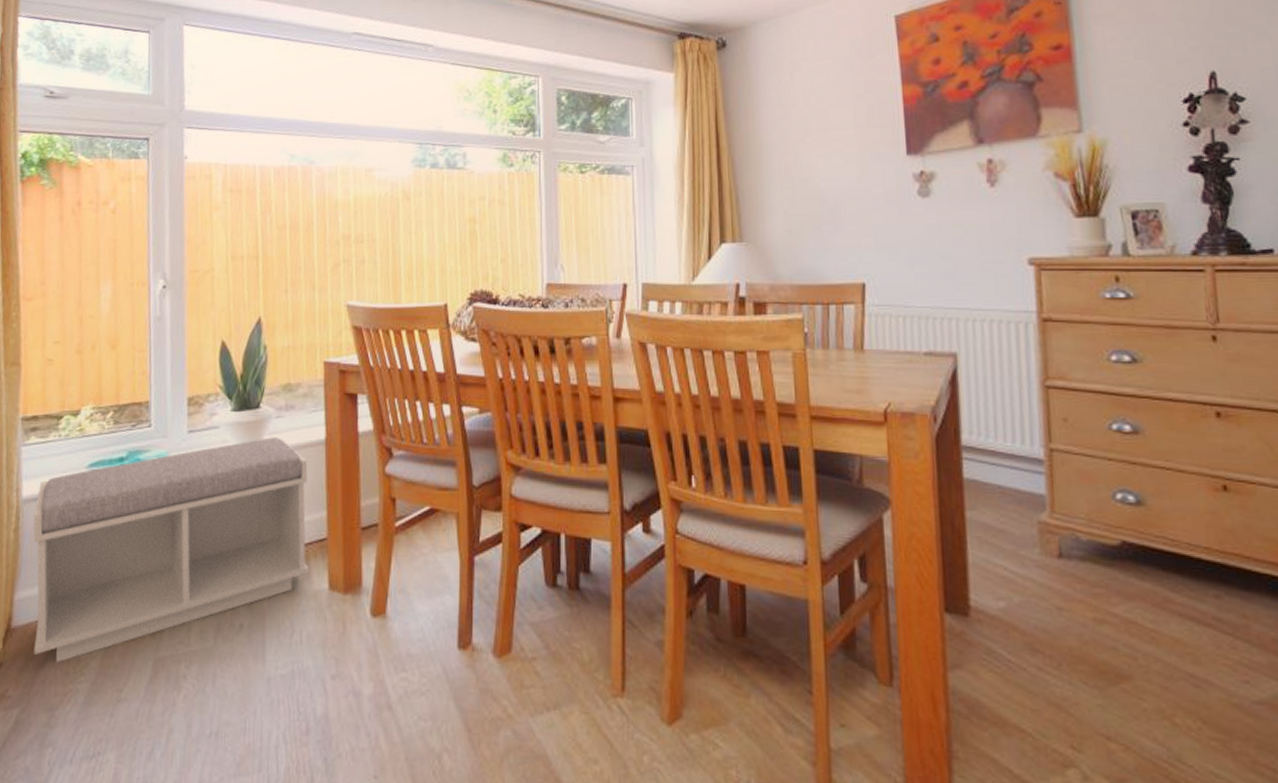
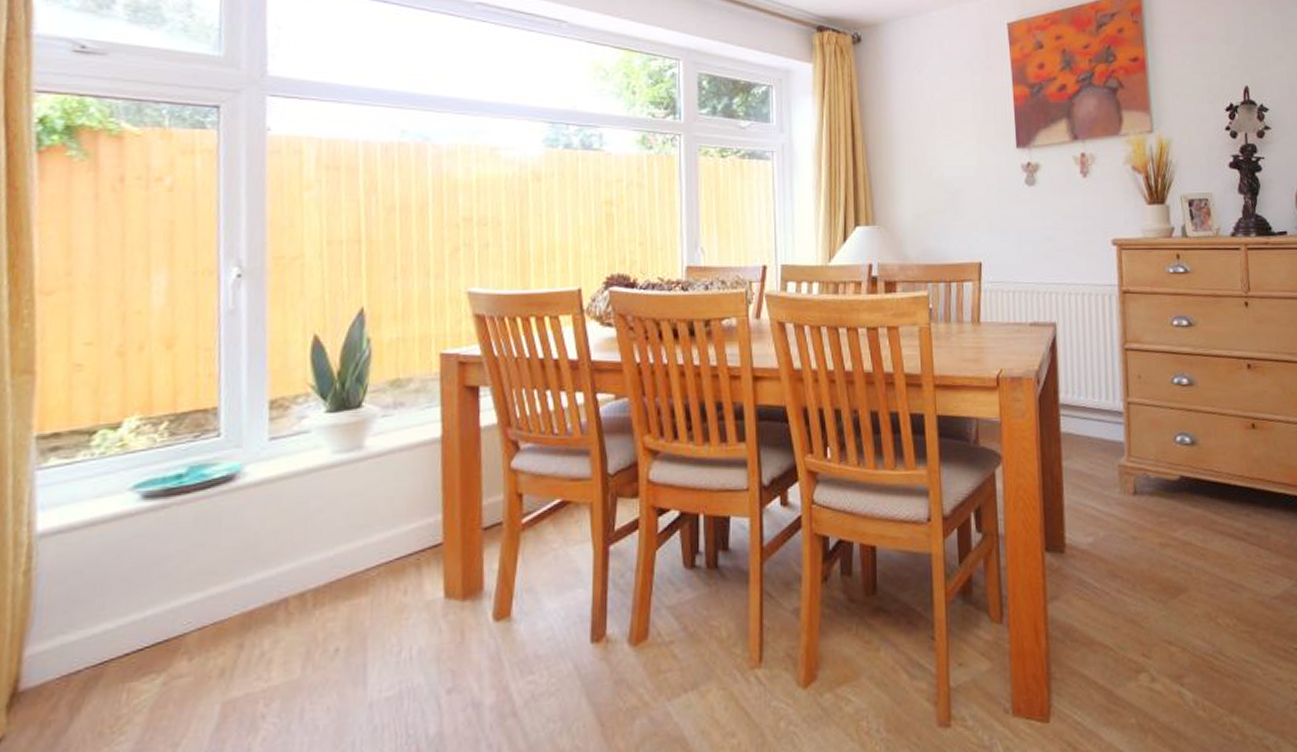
bench: present [33,437,310,662] -> none [52,438,422,724]

